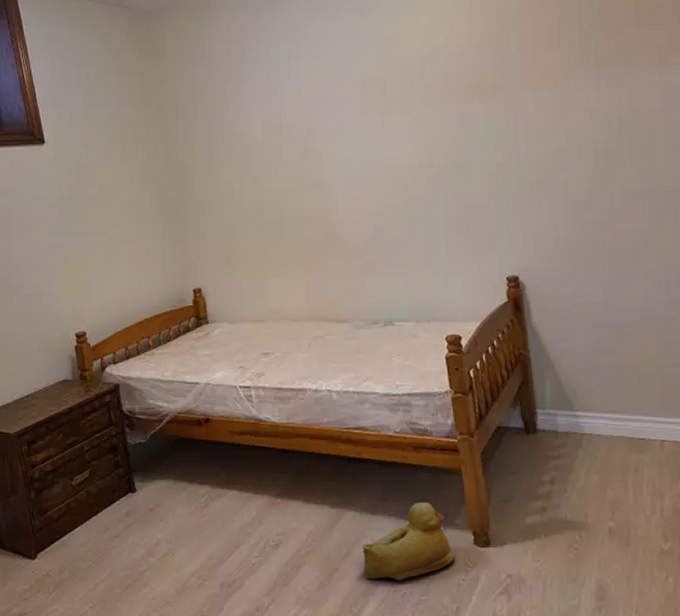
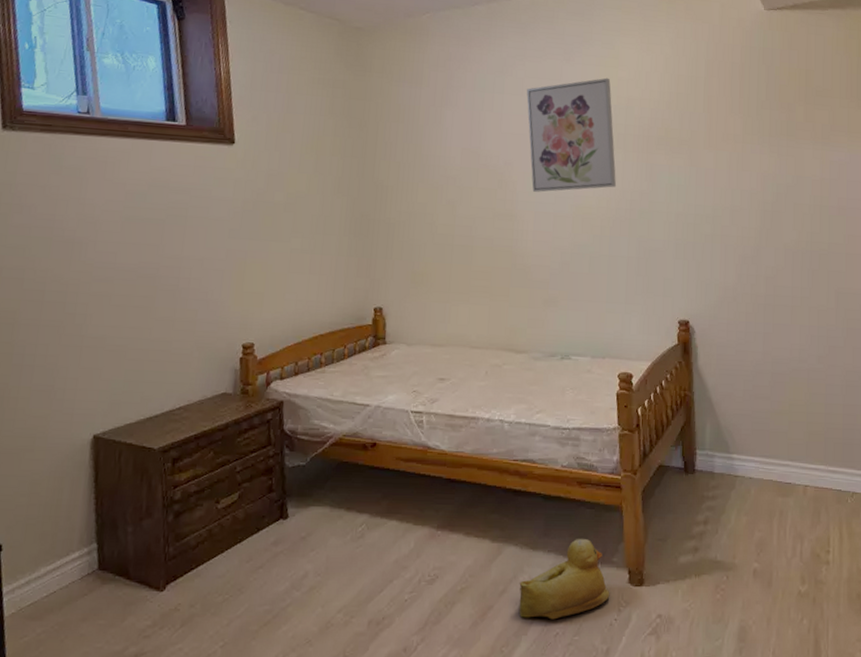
wall art: none [323,27,428,158] -> present [526,77,617,192]

